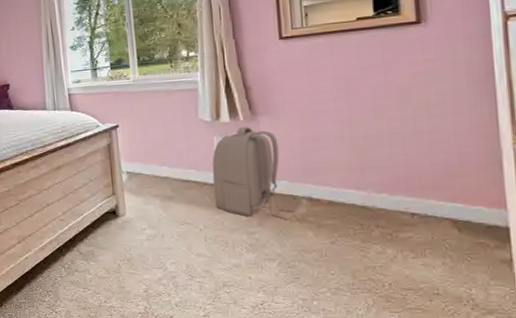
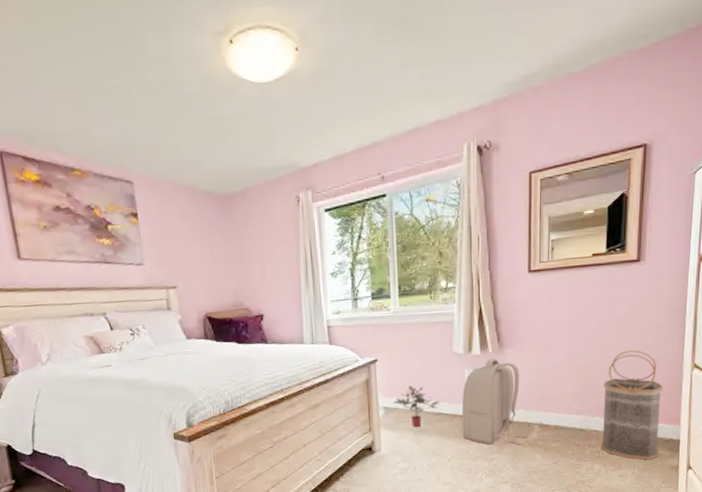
potted plant: none [136,151,187,193] -> present [393,385,439,427]
basket: none [388,119,480,249] -> present [600,350,663,460]

